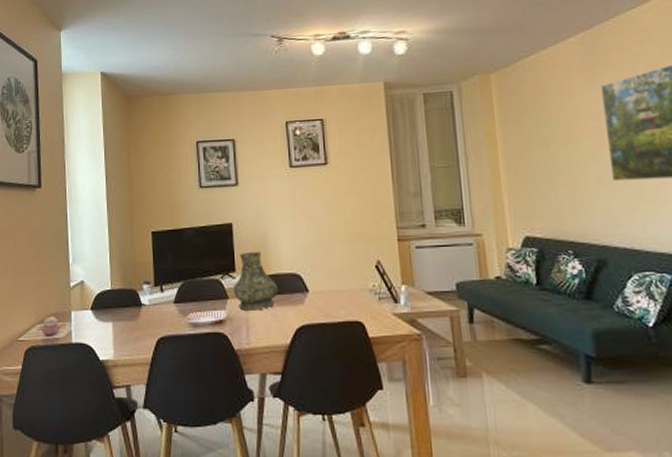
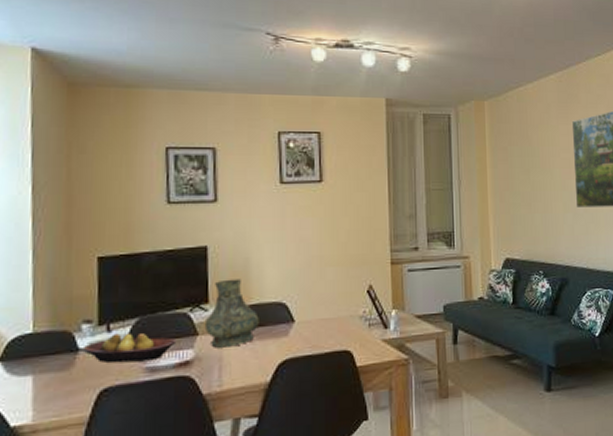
fruit bowl: none [144,293,213,318] -> present [82,333,177,364]

